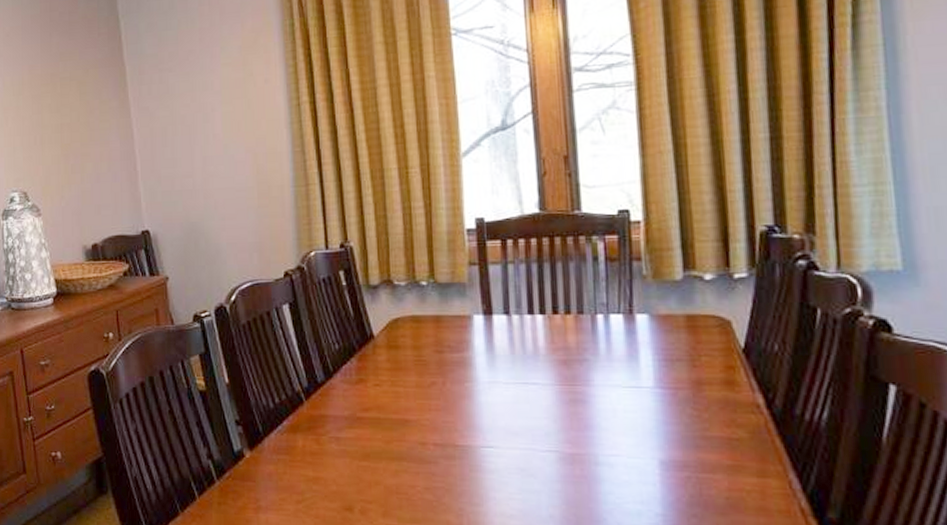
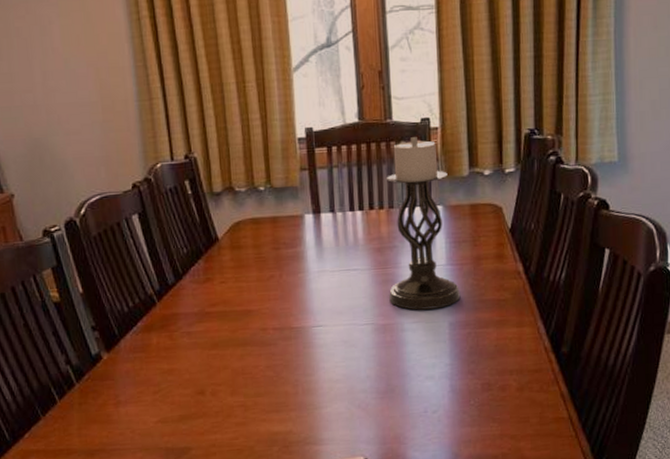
candle holder: none [573,231,675,441] -> present [385,137,461,310]

